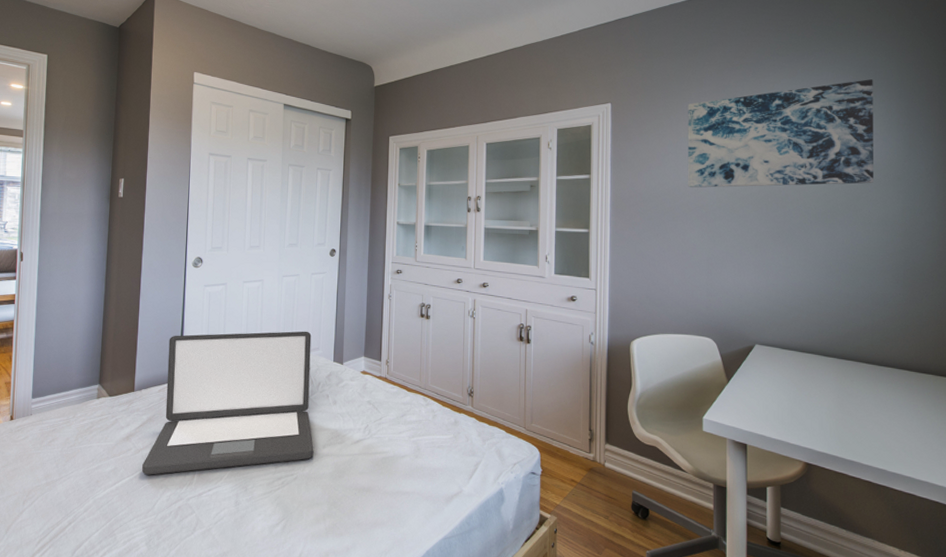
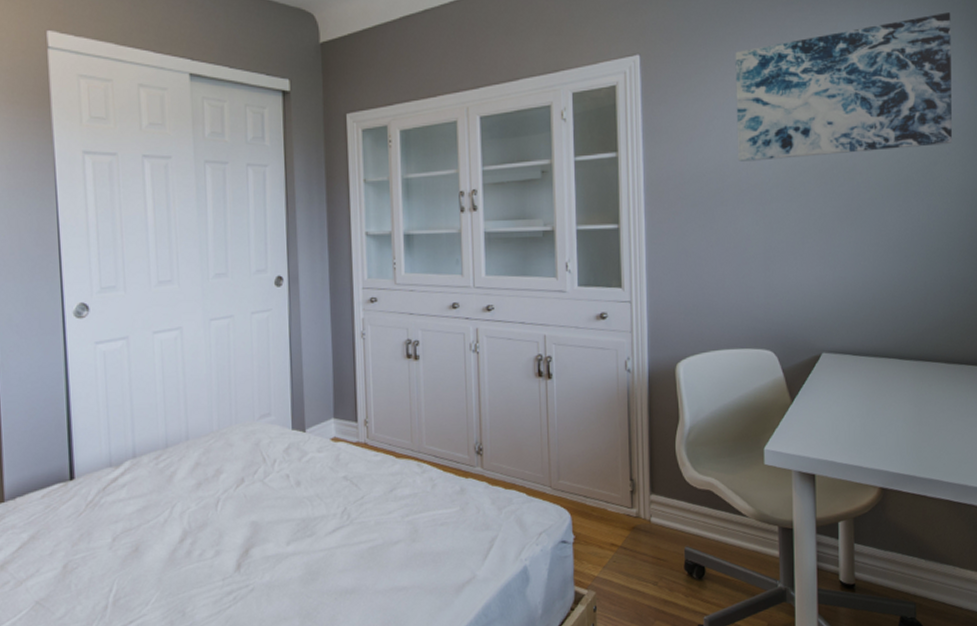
laptop: present [142,331,314,475] -> none [28,392,275,614]

